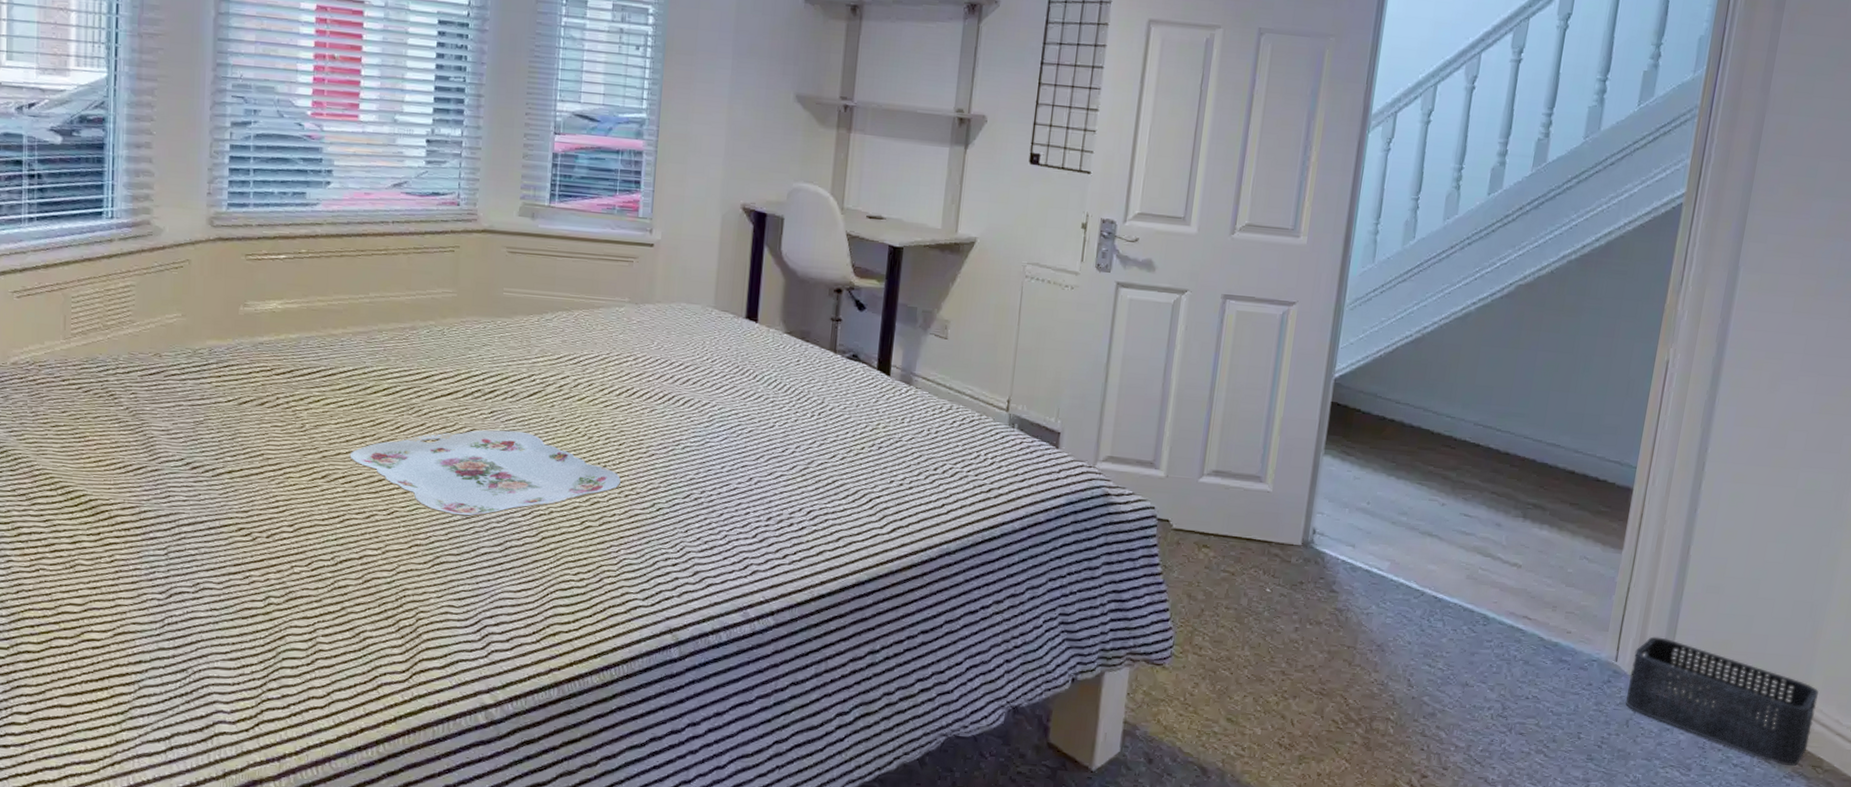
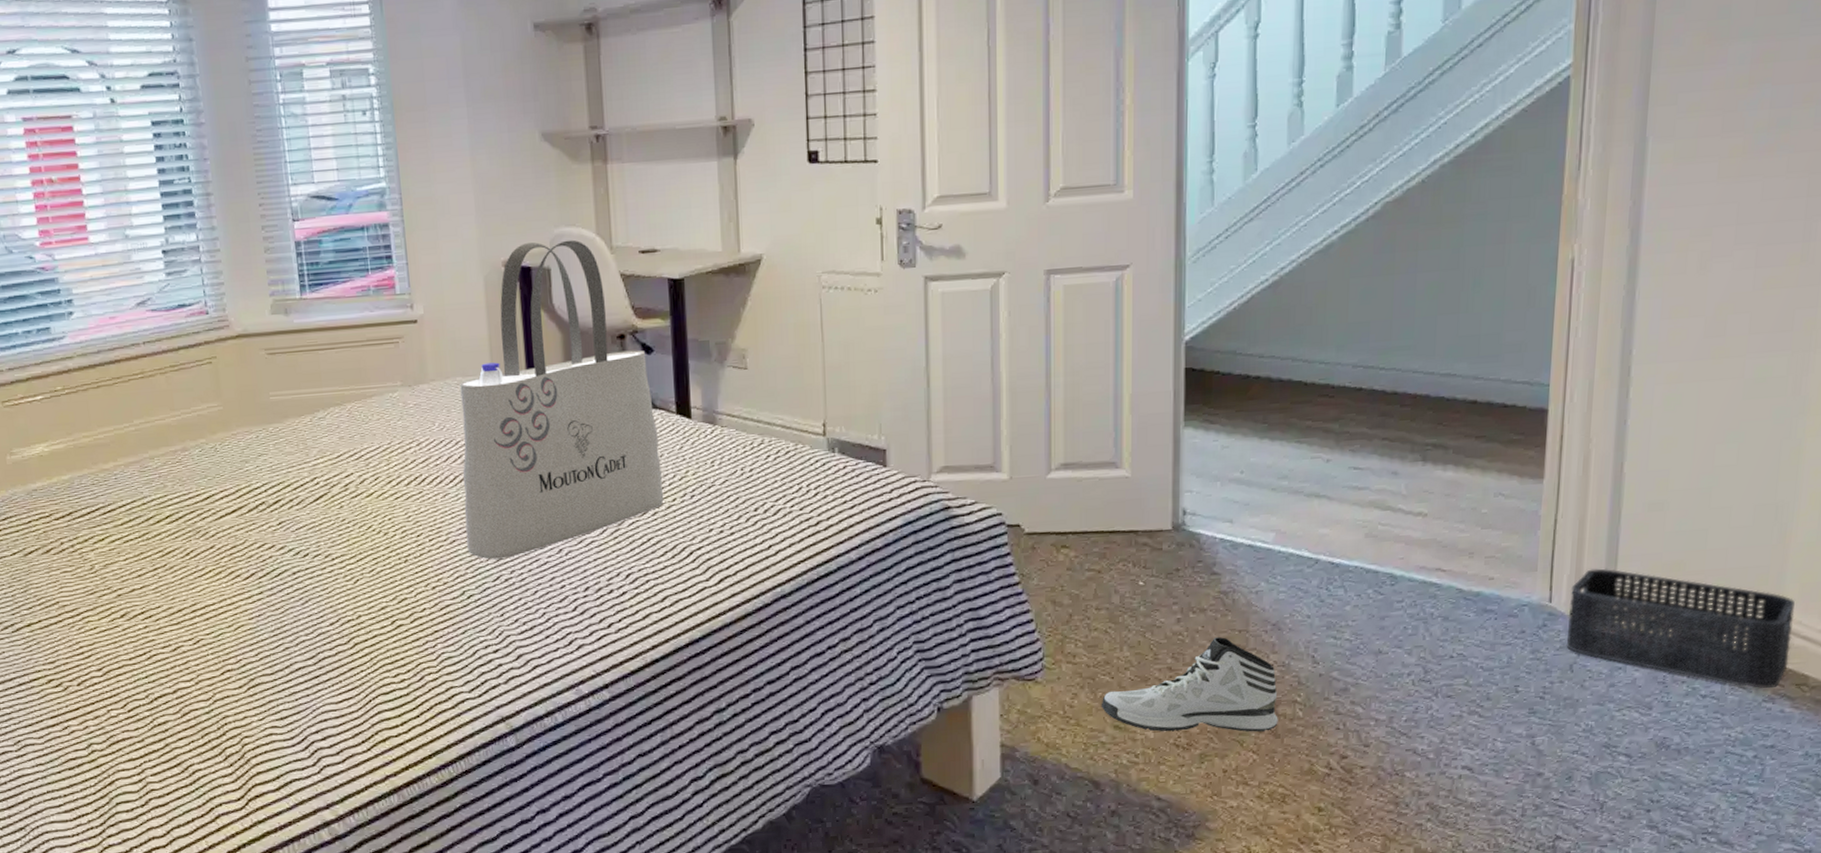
serving tray: present [349,429,621,517] -> none [144,538,425,636]
tote bag: none [664,191,858,479] -> present [460,240,664,560]
sneaker: none [1218,650,1375,743] -> present [1101,637,1278,732]

